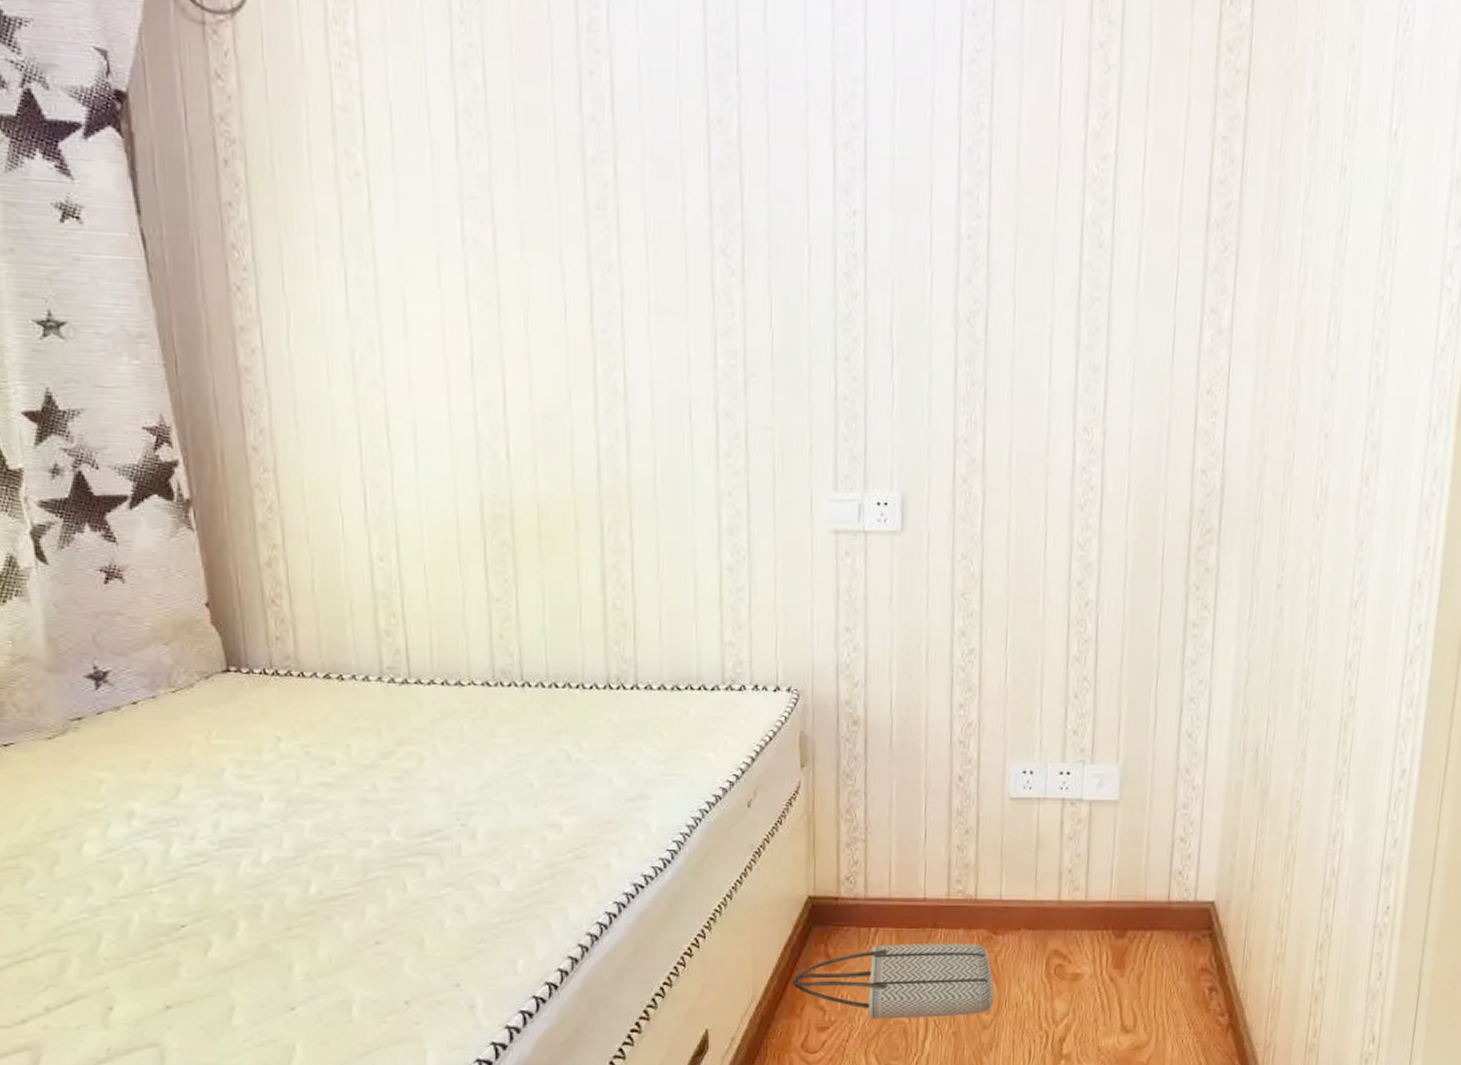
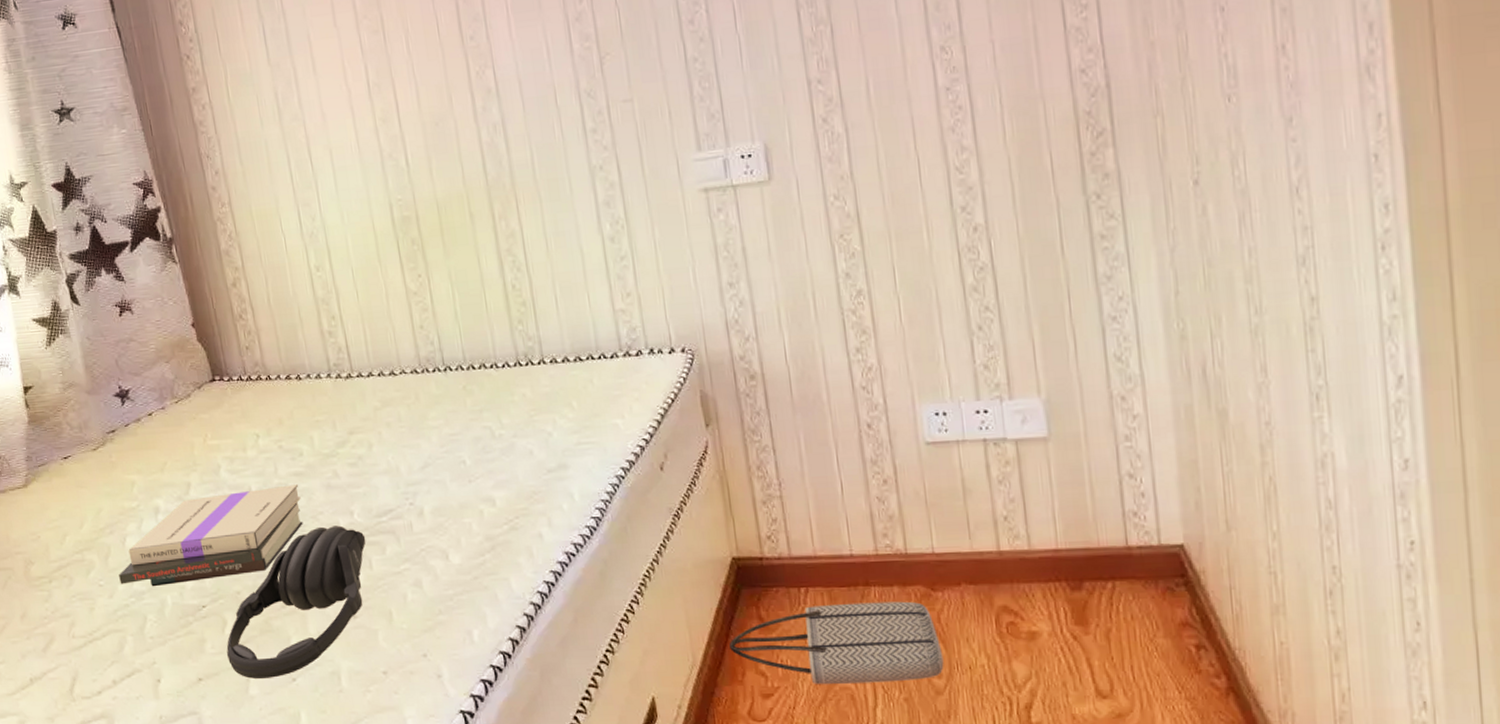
books: none [68,796,326,902] -> present [119,484,303,587]
headphones: none [206,843,403,1007] -> present [226,525,366,679]

